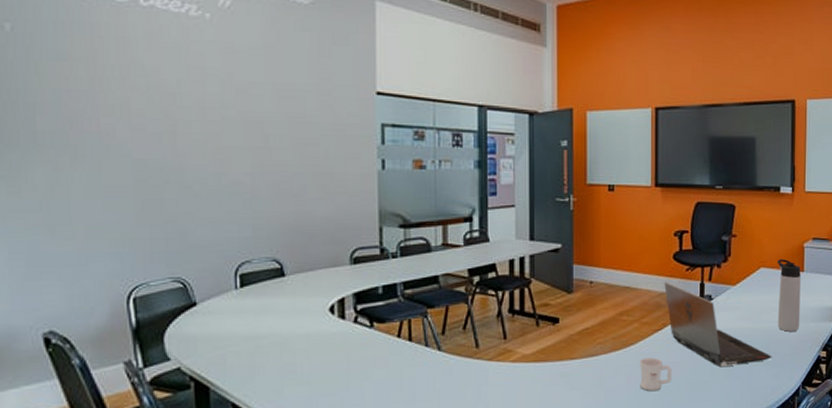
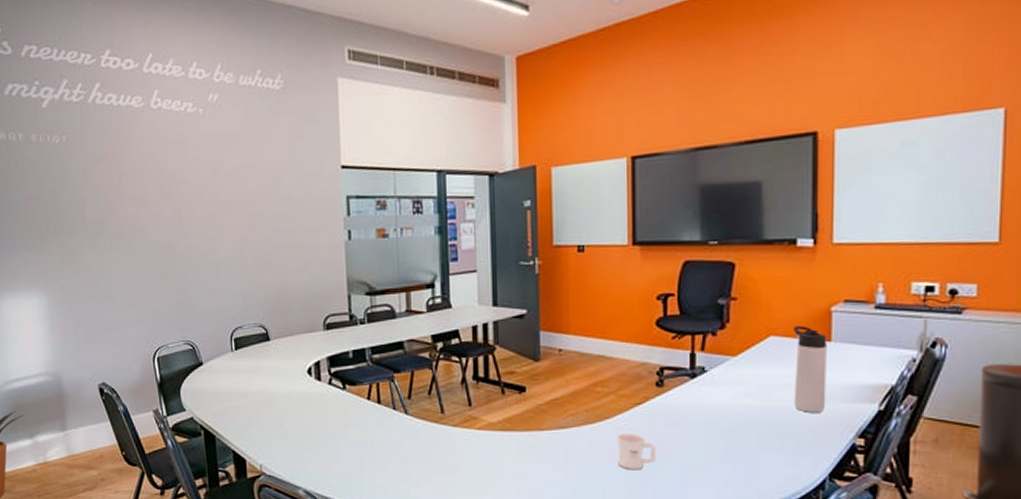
laptop computer: present [664,282,772,368] -> none [645,351,786,450]

